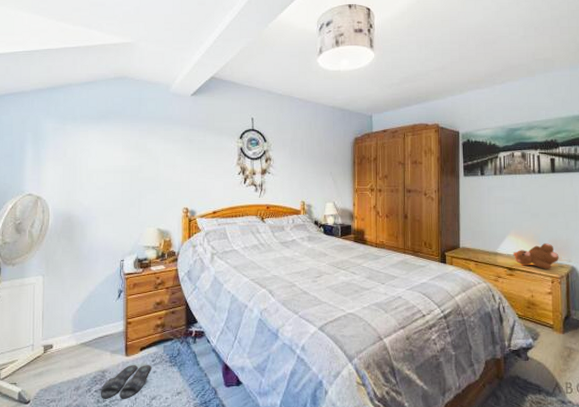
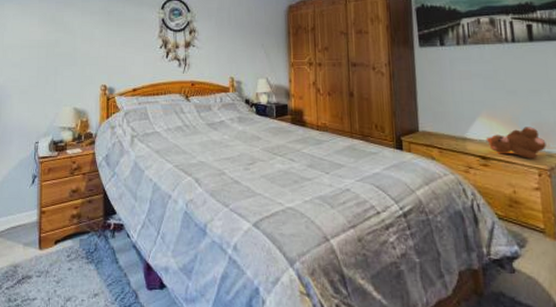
slippers: present [101,365,152,399] -> none [12,260,67,299]

